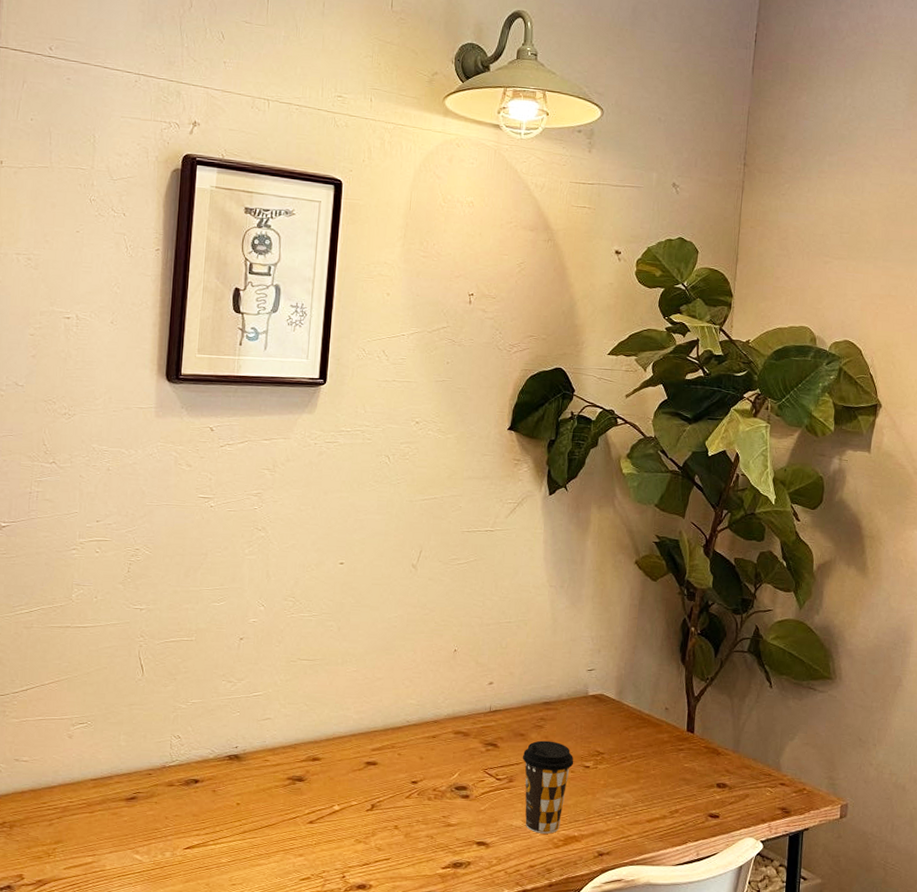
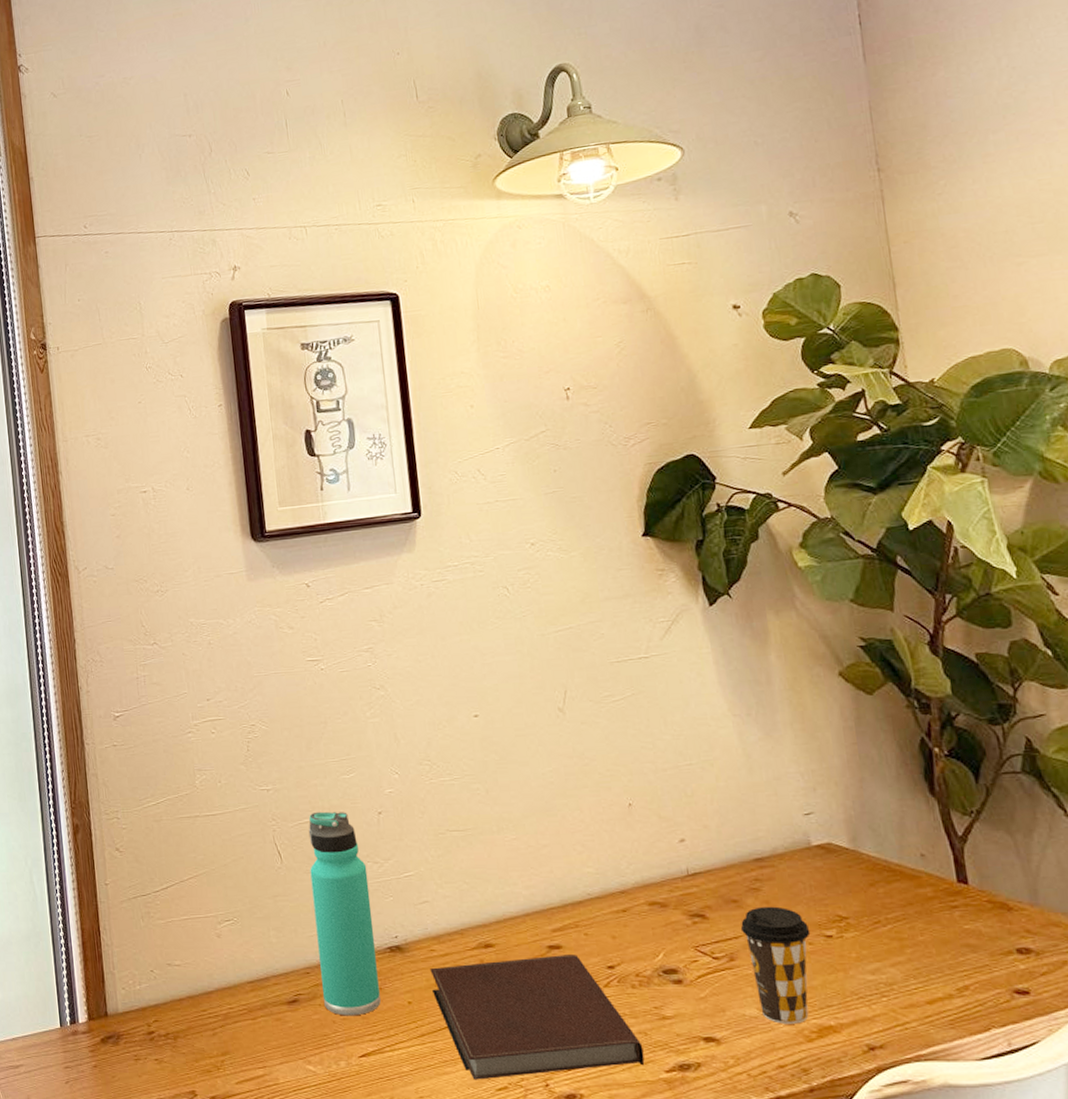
thermos bottle: none [159,632,221,814] -> present [308,811,381,1016]
notebook: none [260,770,428,871] -> present [430,955,645,1080]

